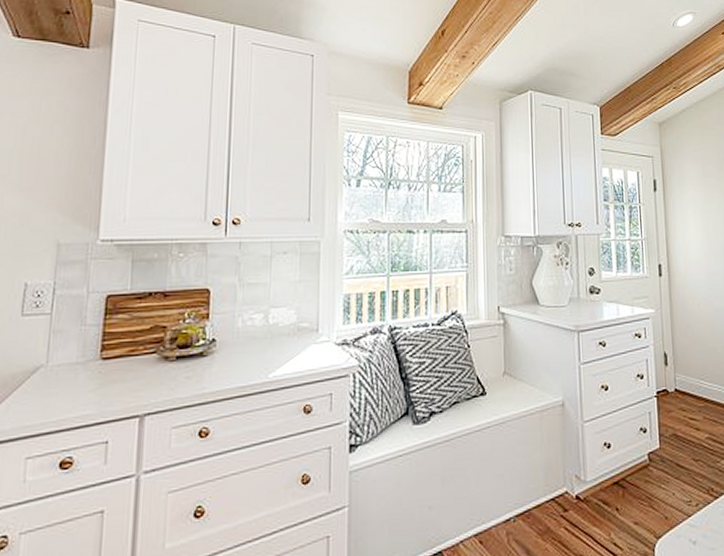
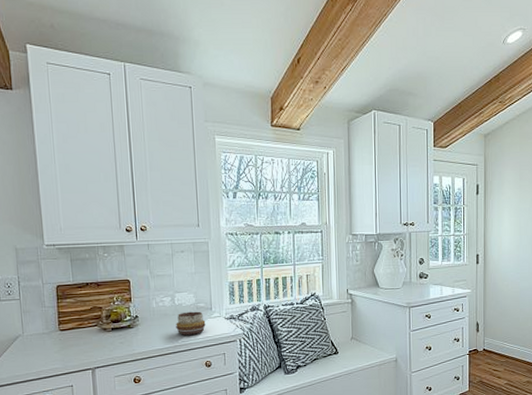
decorative bowl: none [267,333,309,367] -> present [176,311,206,335]

